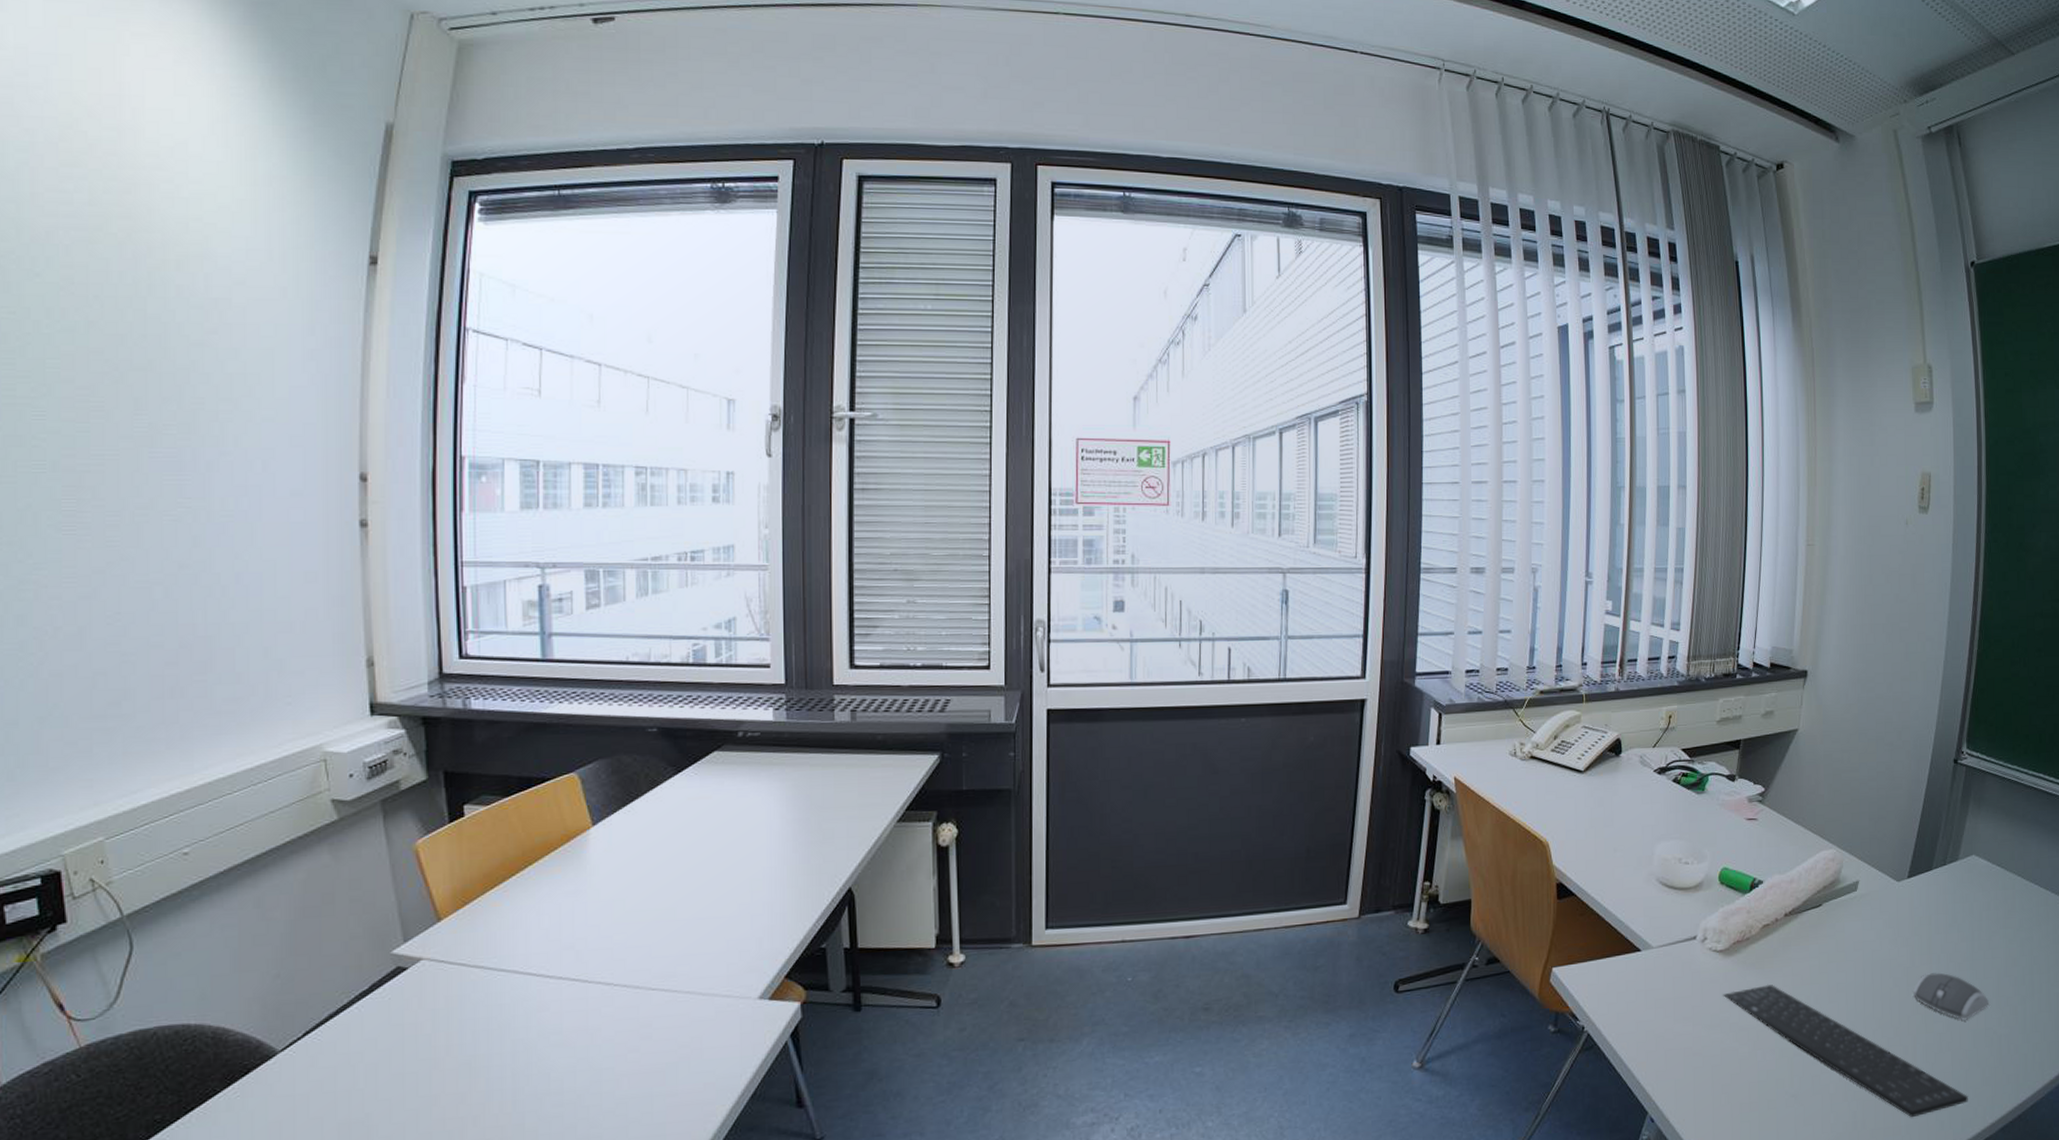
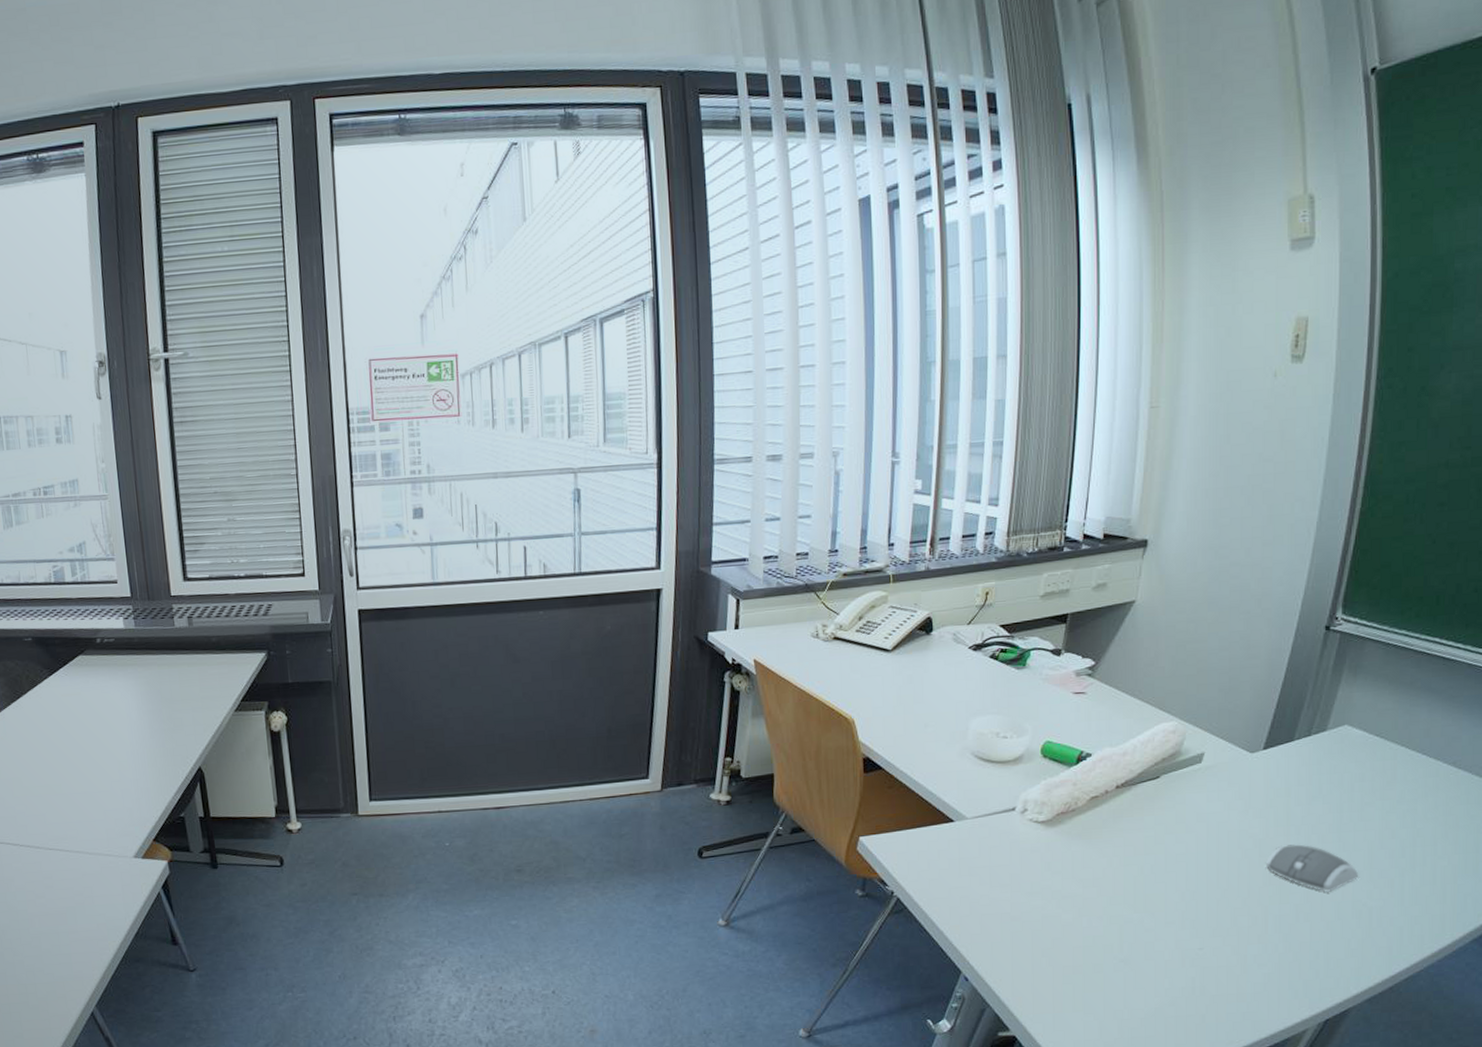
keyboard: present [1723,984,1968,1118] -> none [1045,854,1329,986]

